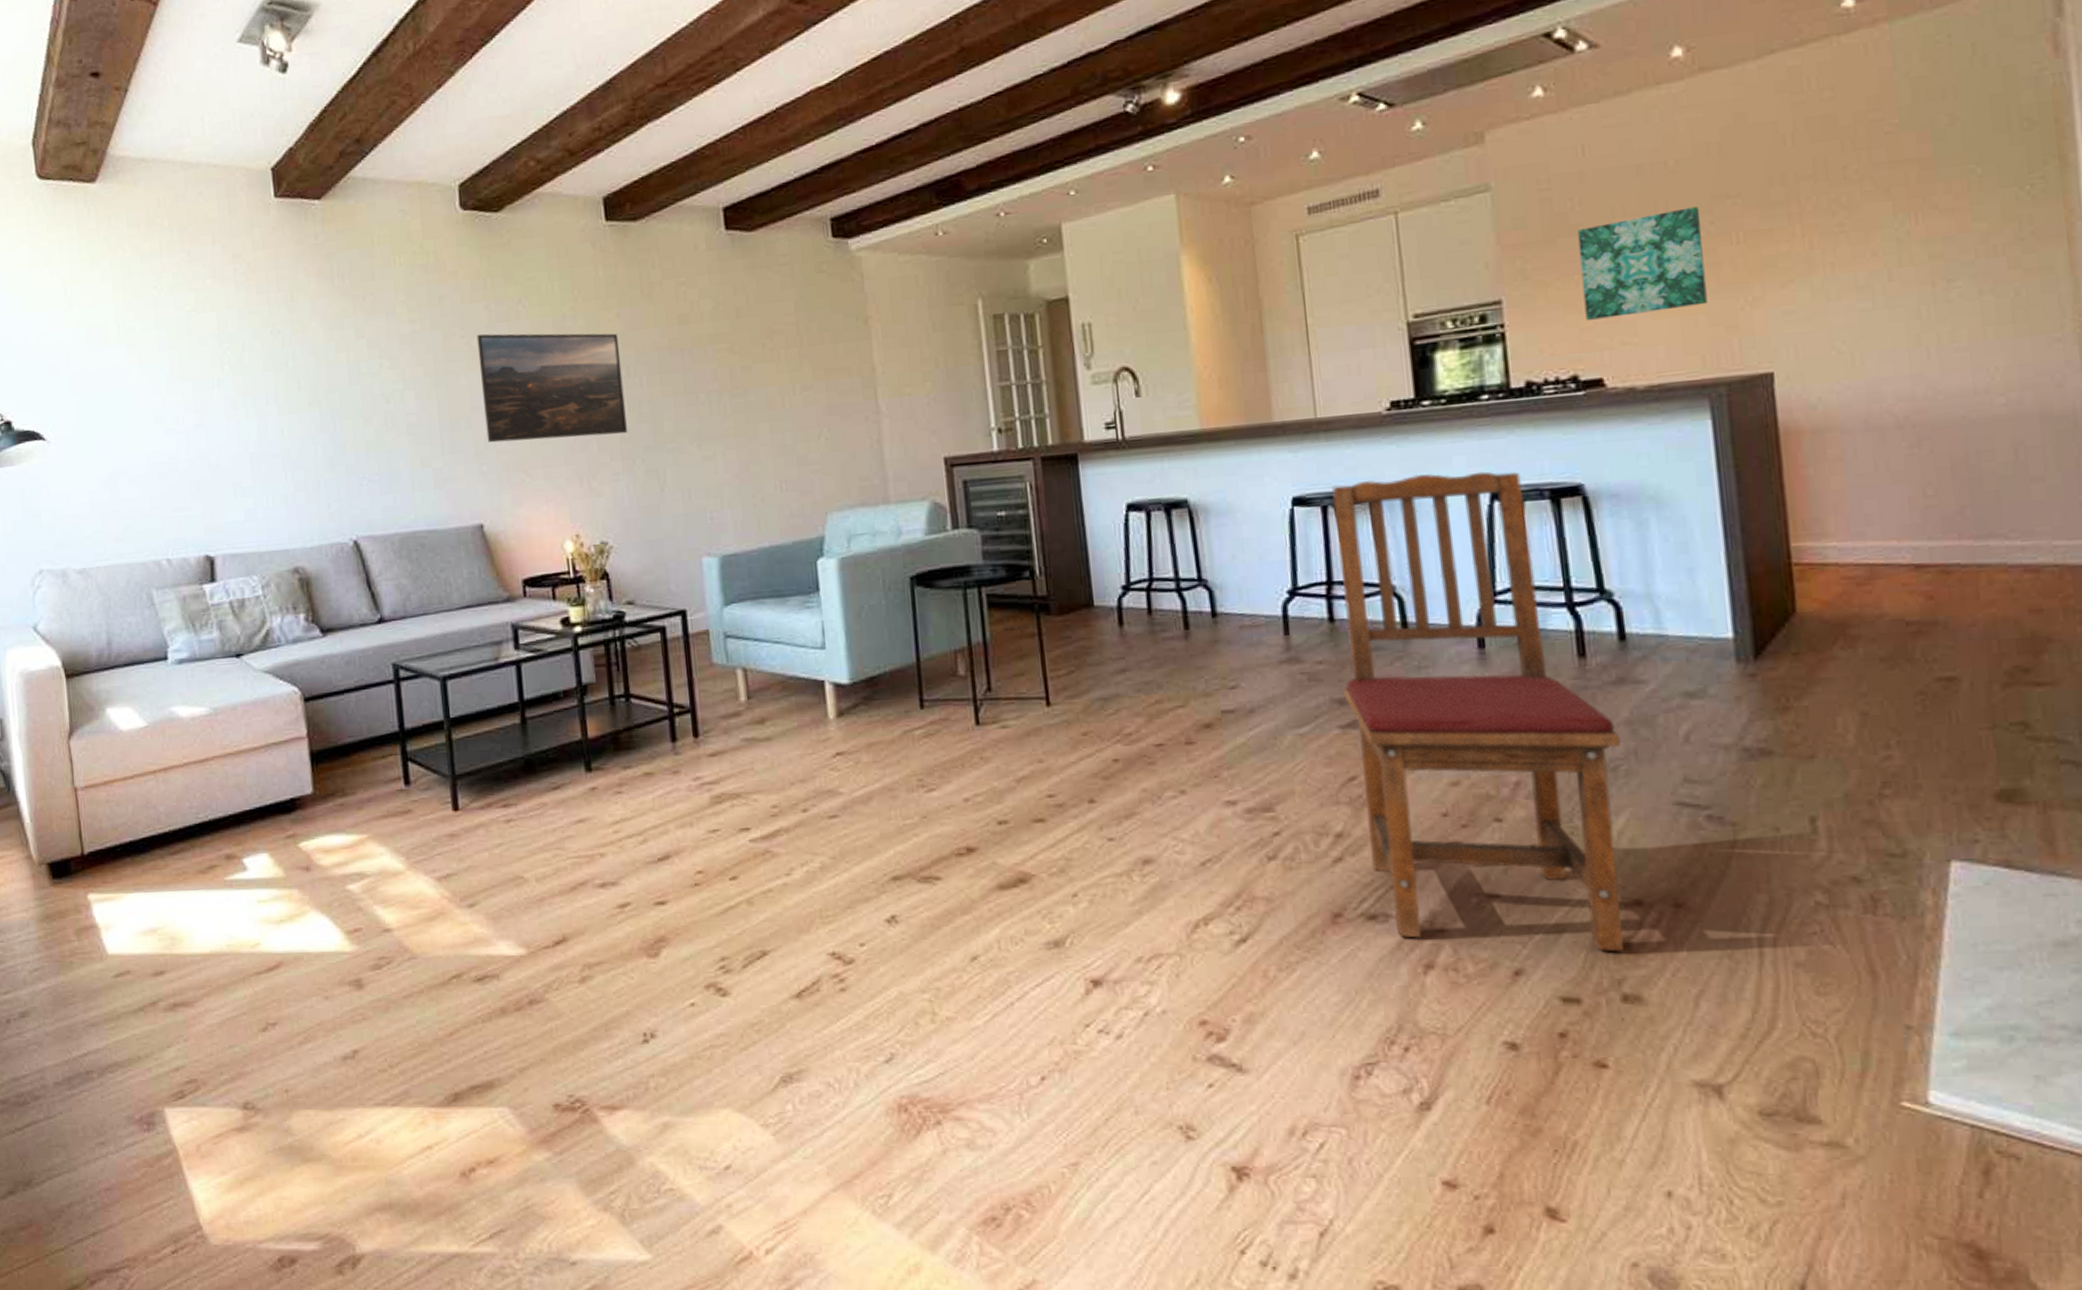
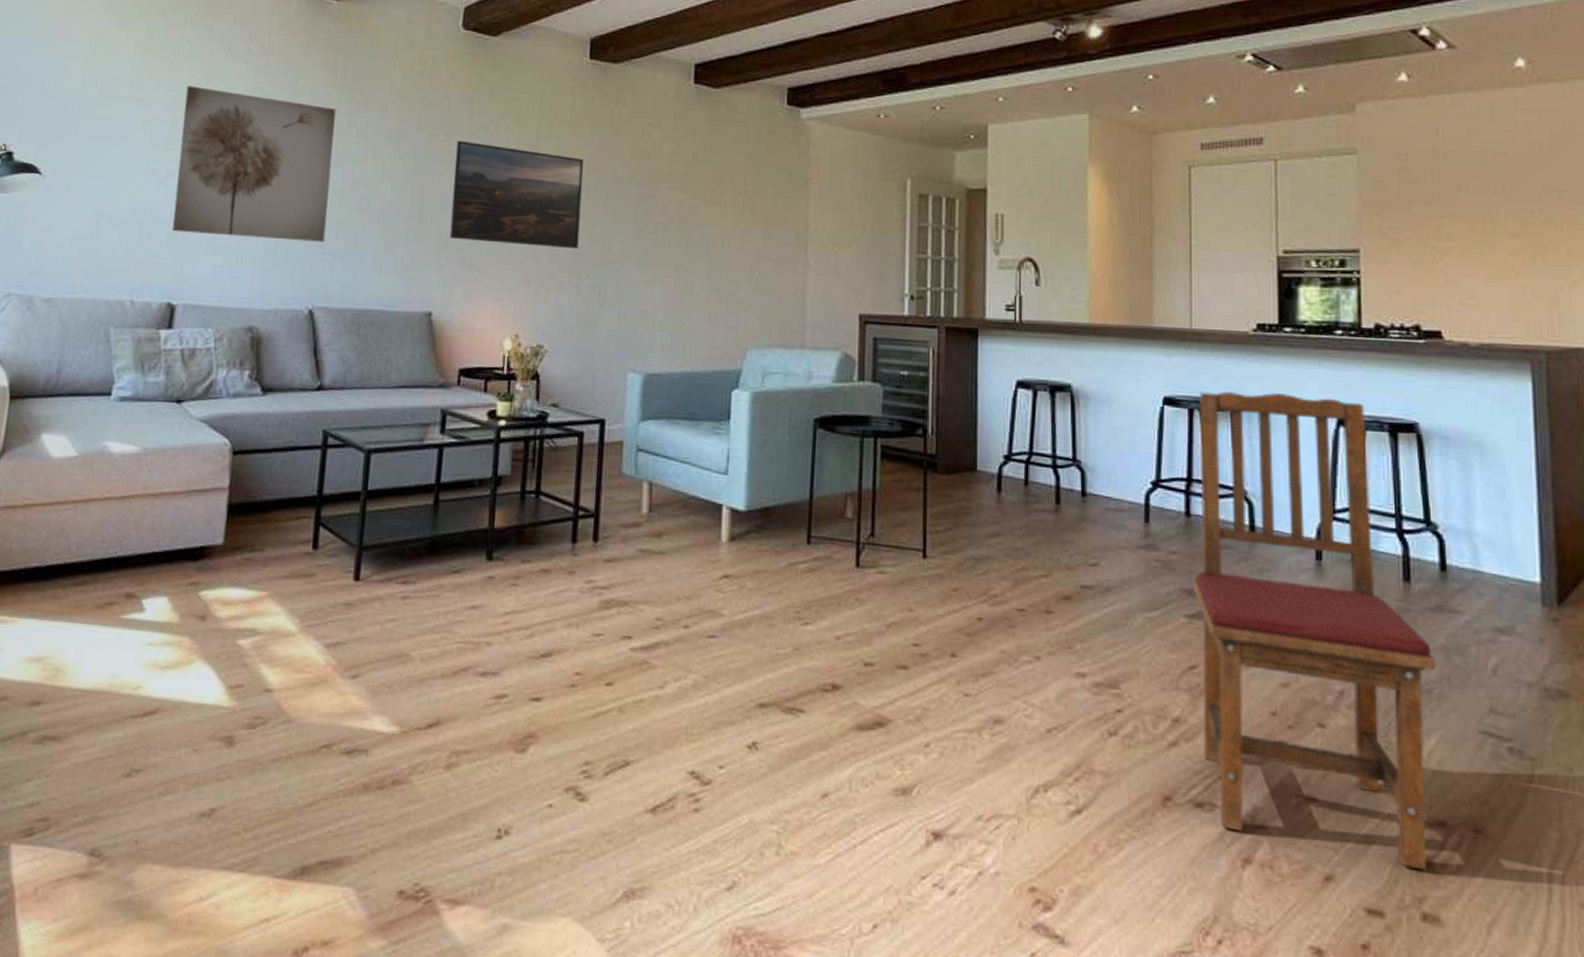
wall art: none [177,319,356,480] -> present [172,86,336,242]
wall art: present [1577,206,1708,320] -> none [1428,194,1534,280]

